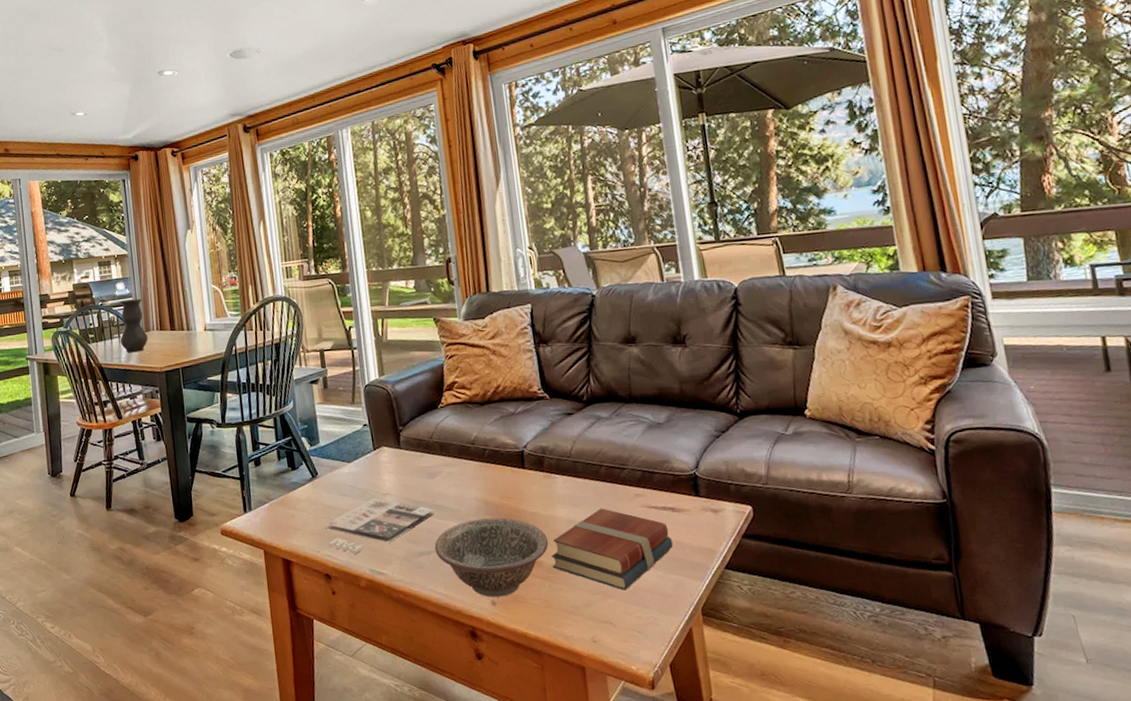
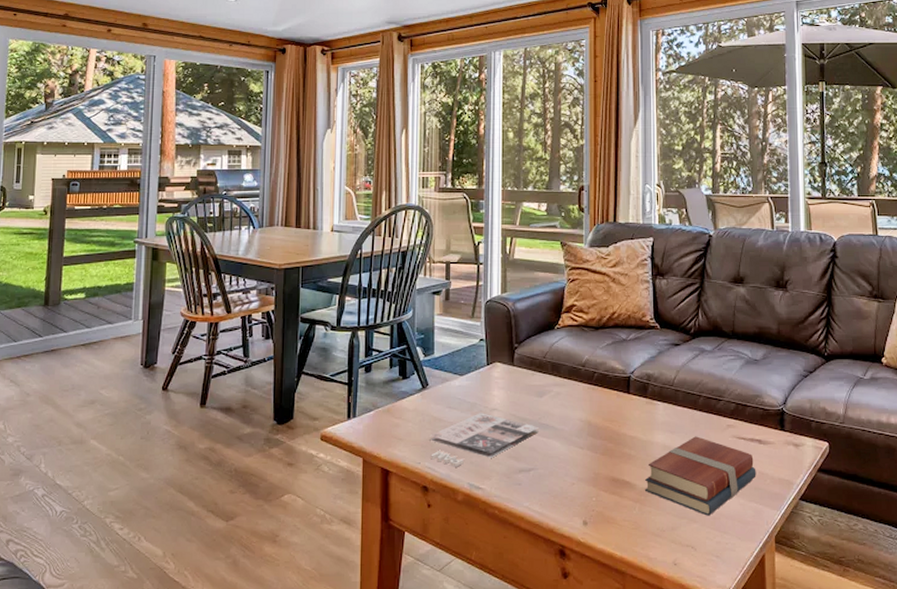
vase: present [119,298,148,353] -> none [240,192,270,246]
decorative bowl: present [434,517,549,597] -> none [535,439,644,517]

